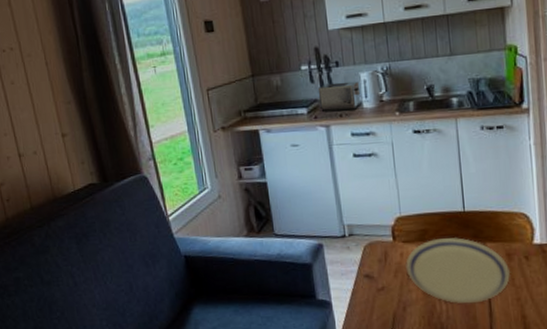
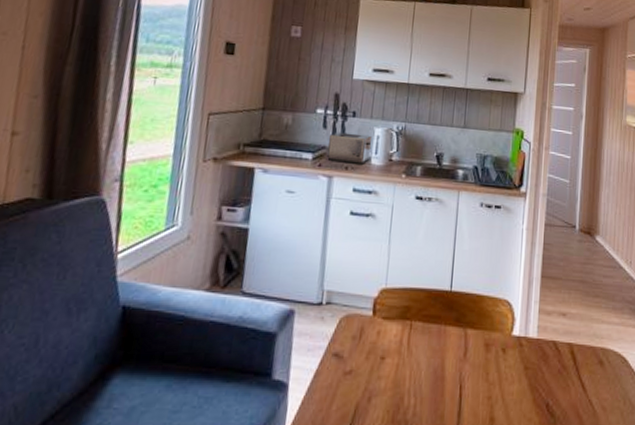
plate: present [406,237,510,304] -> none [380,319,486,399]

